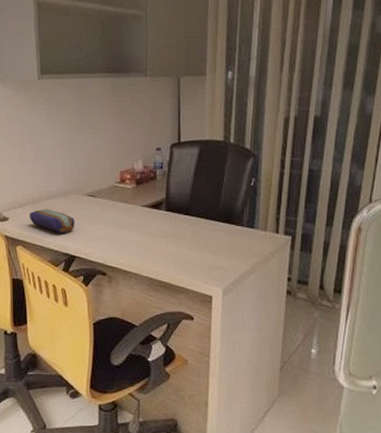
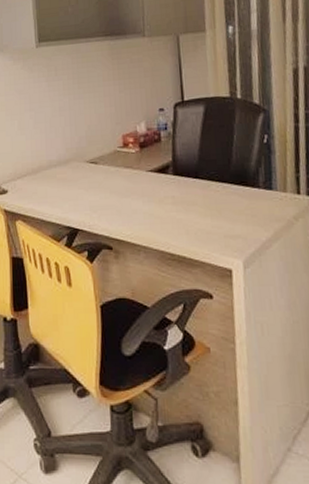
pencil case: present [30,208,75,233] -> none [29,178,77,205]

